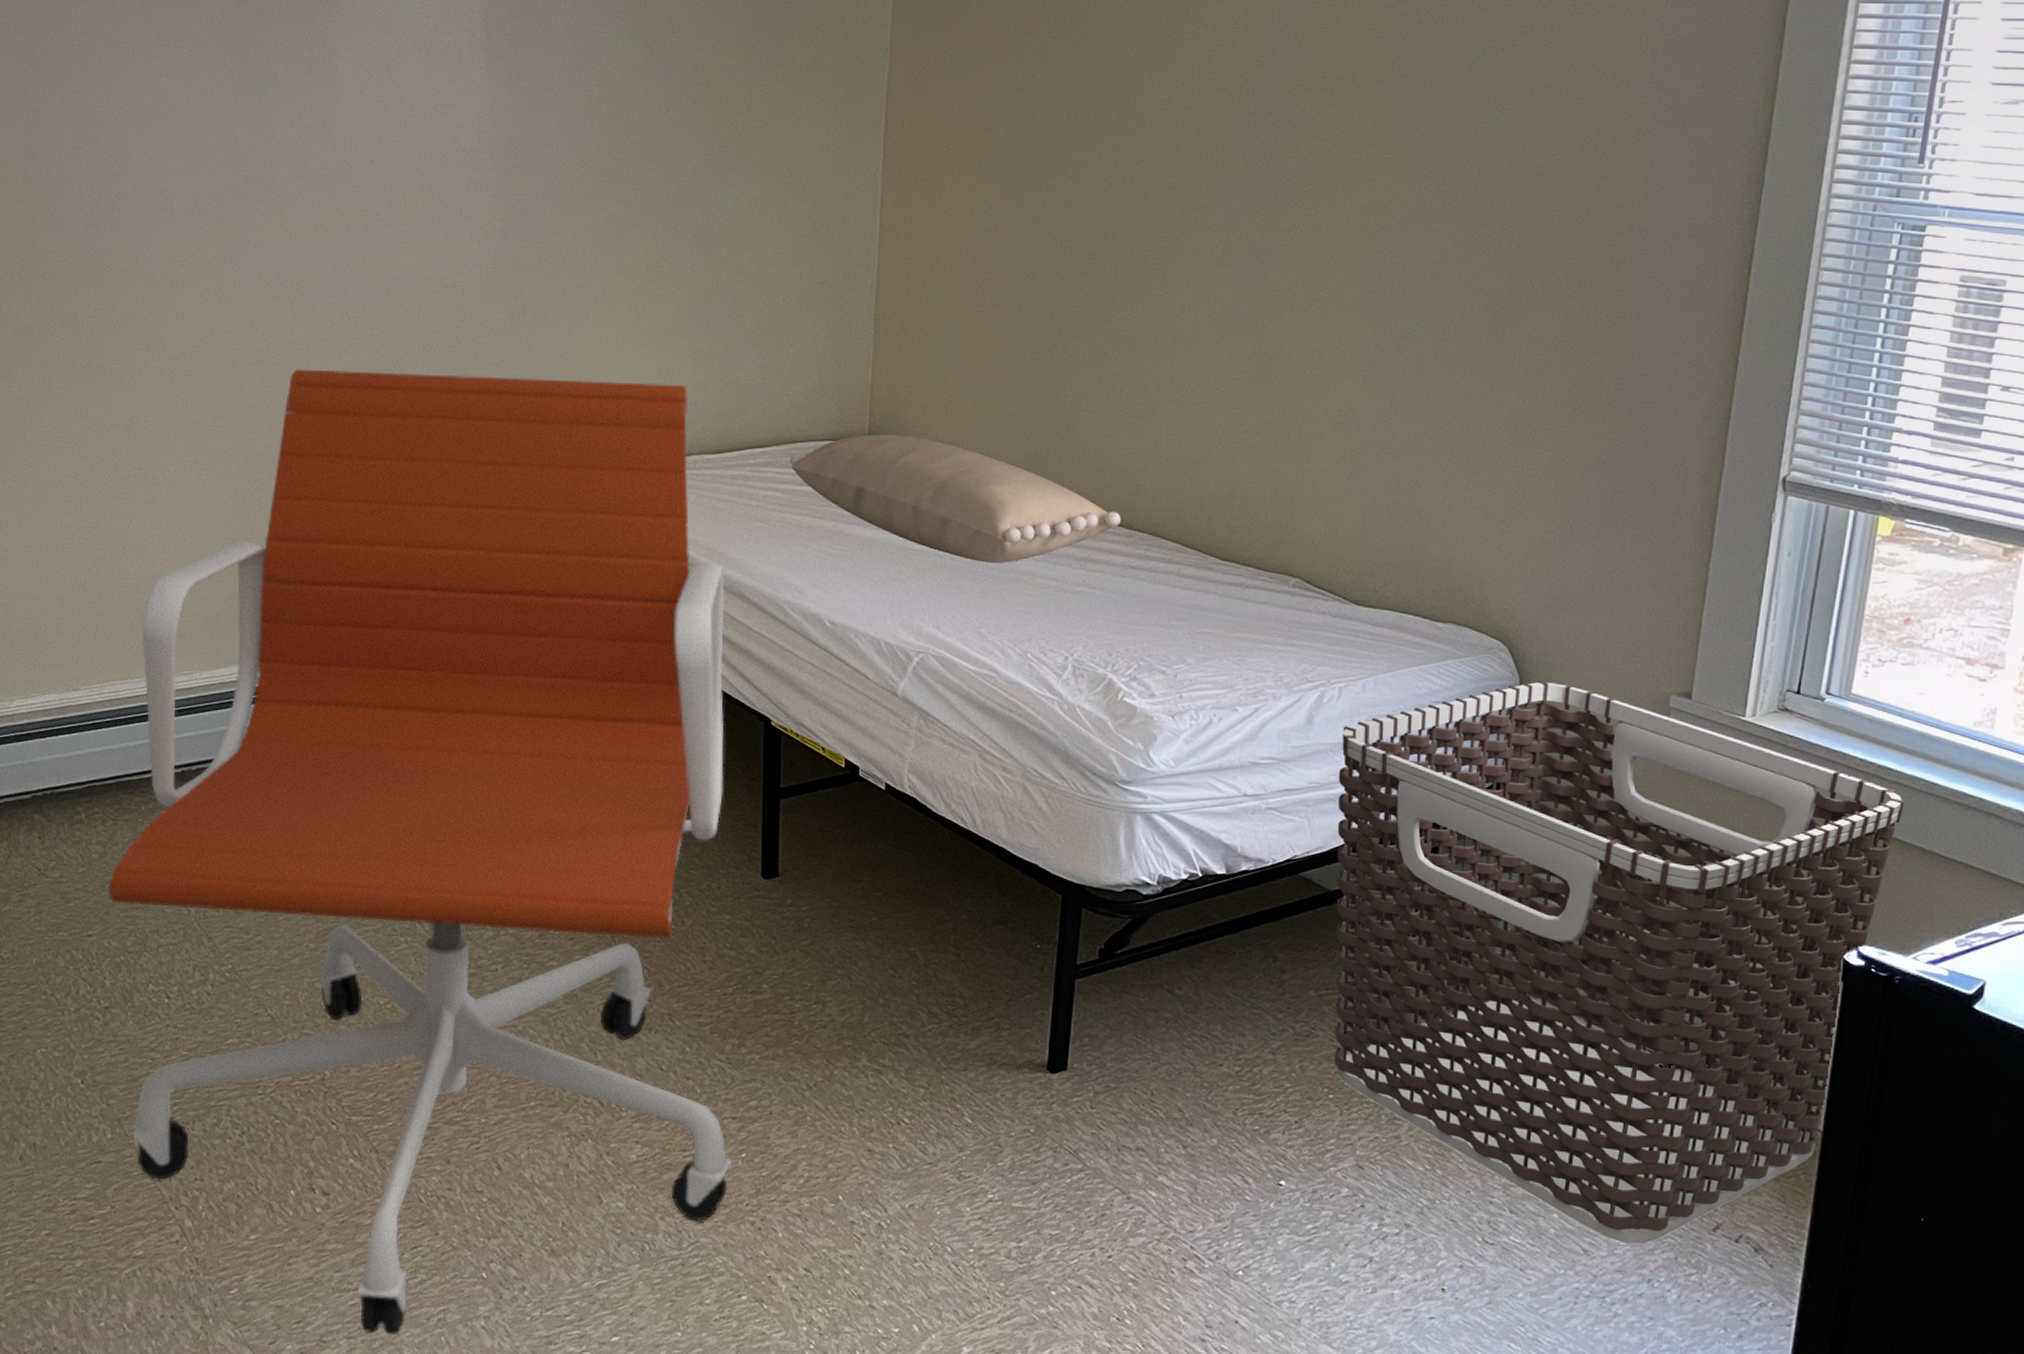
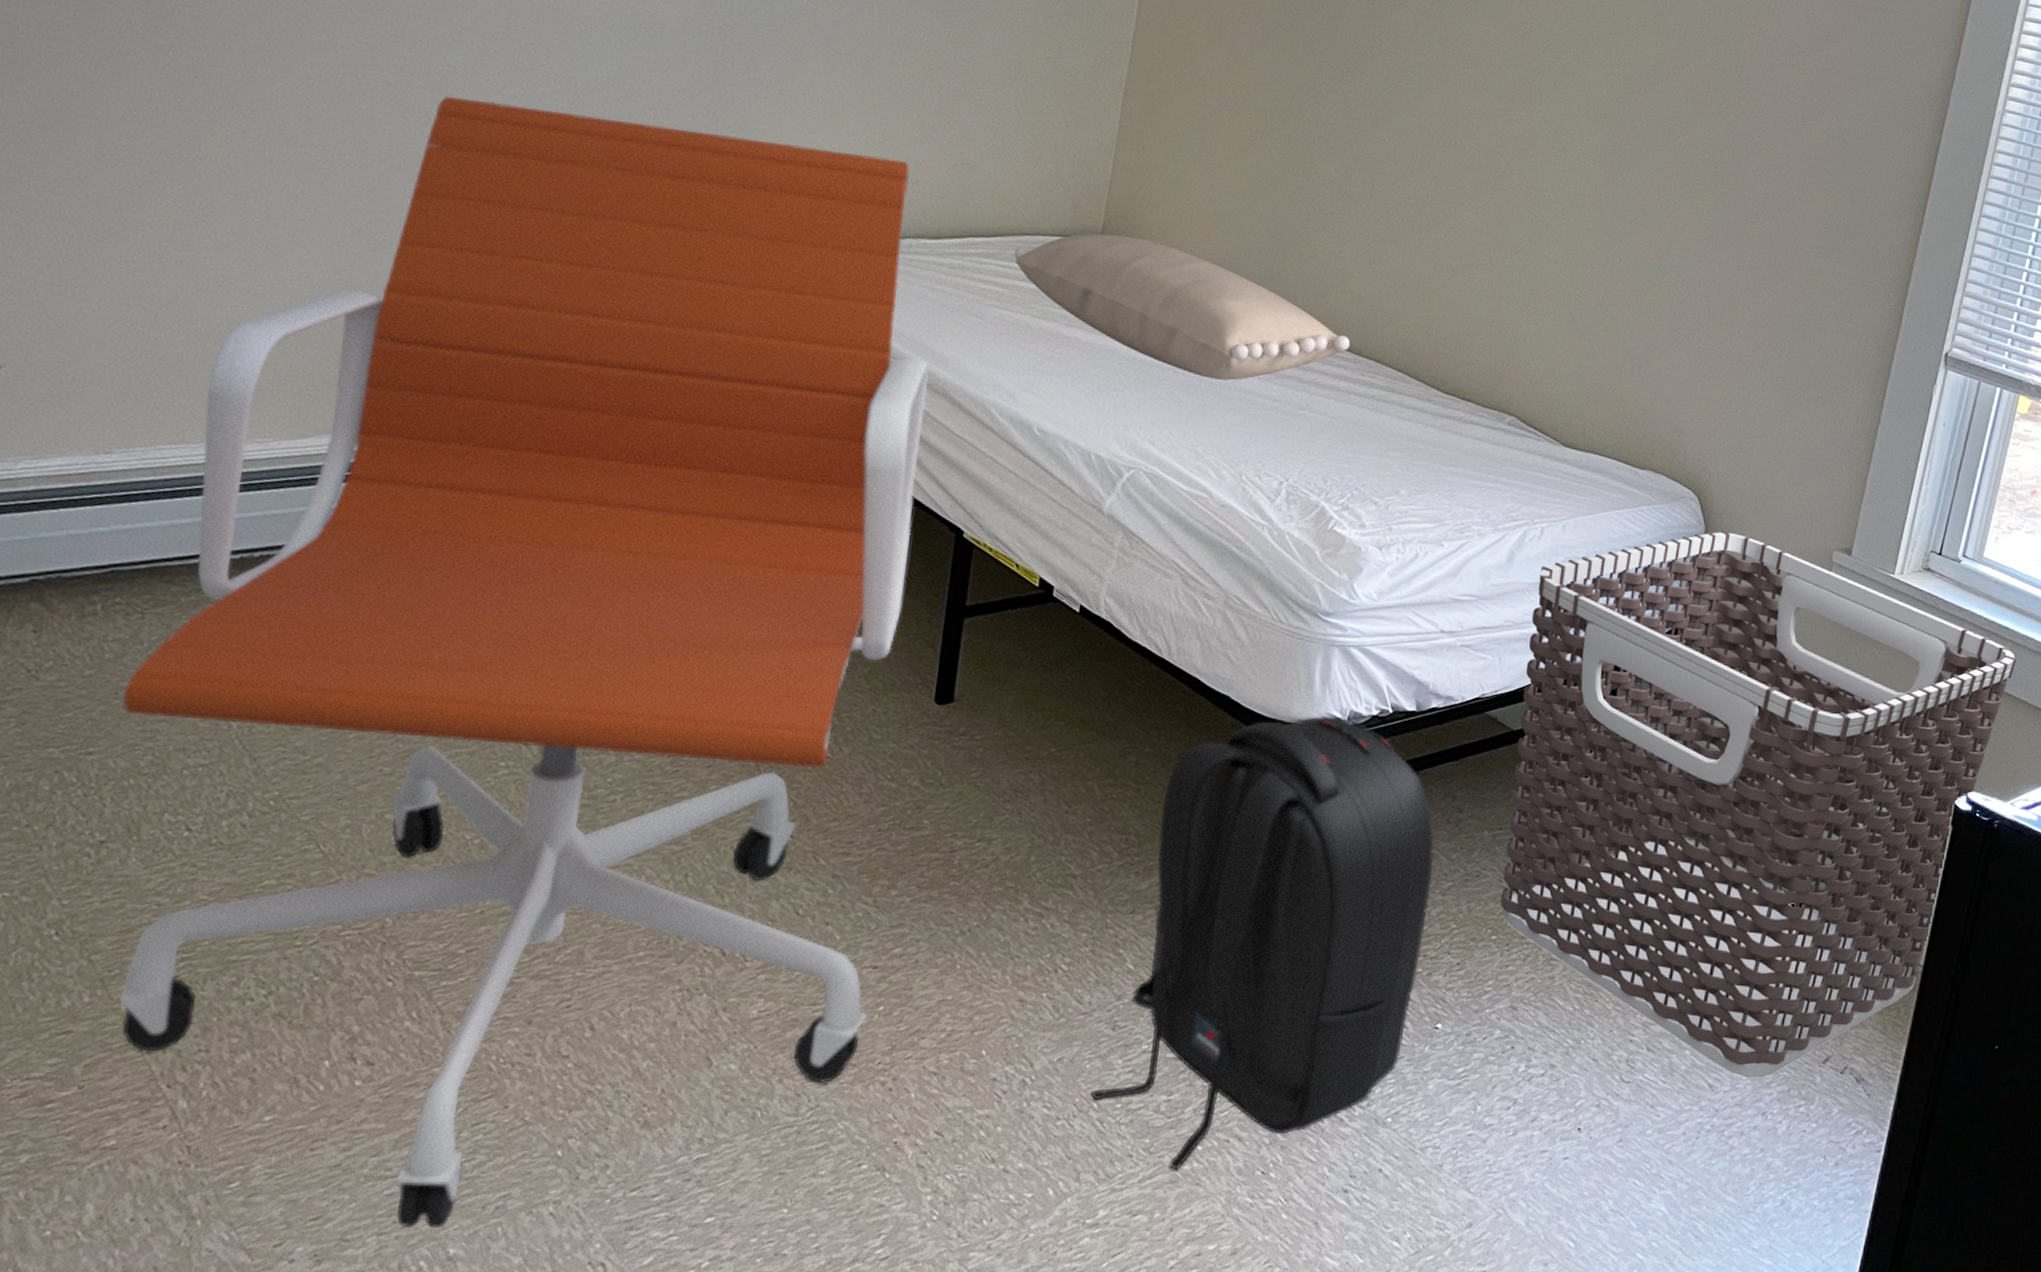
backpack: none [943,880,1260,1313] -> present [1090,715,1434,1170]

